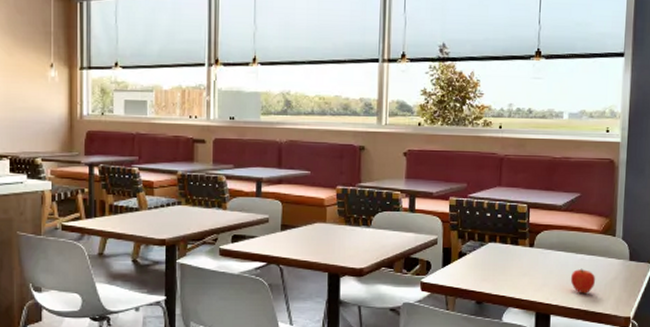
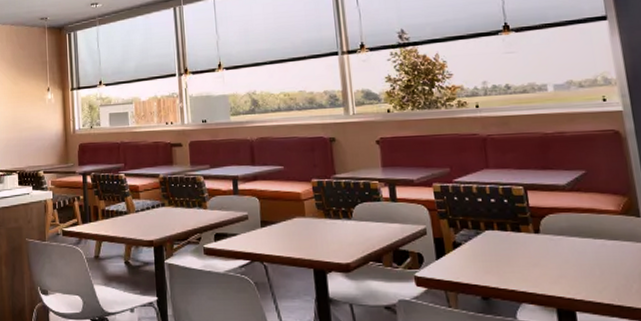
fruit: present [570,268,596,294] -> none [592,256,626,286]

